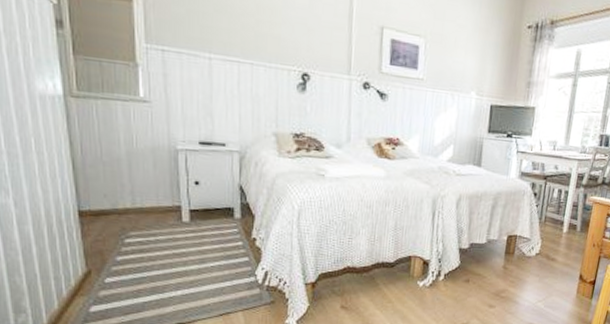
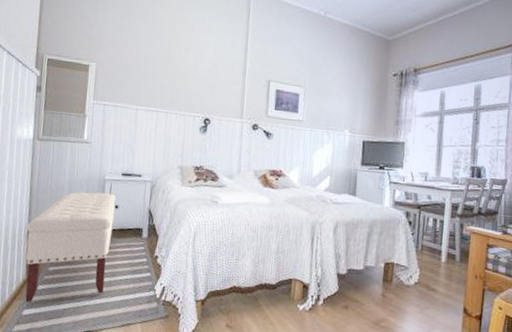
bench: none [76,165,195,299] -> present [25,192,116,303]

